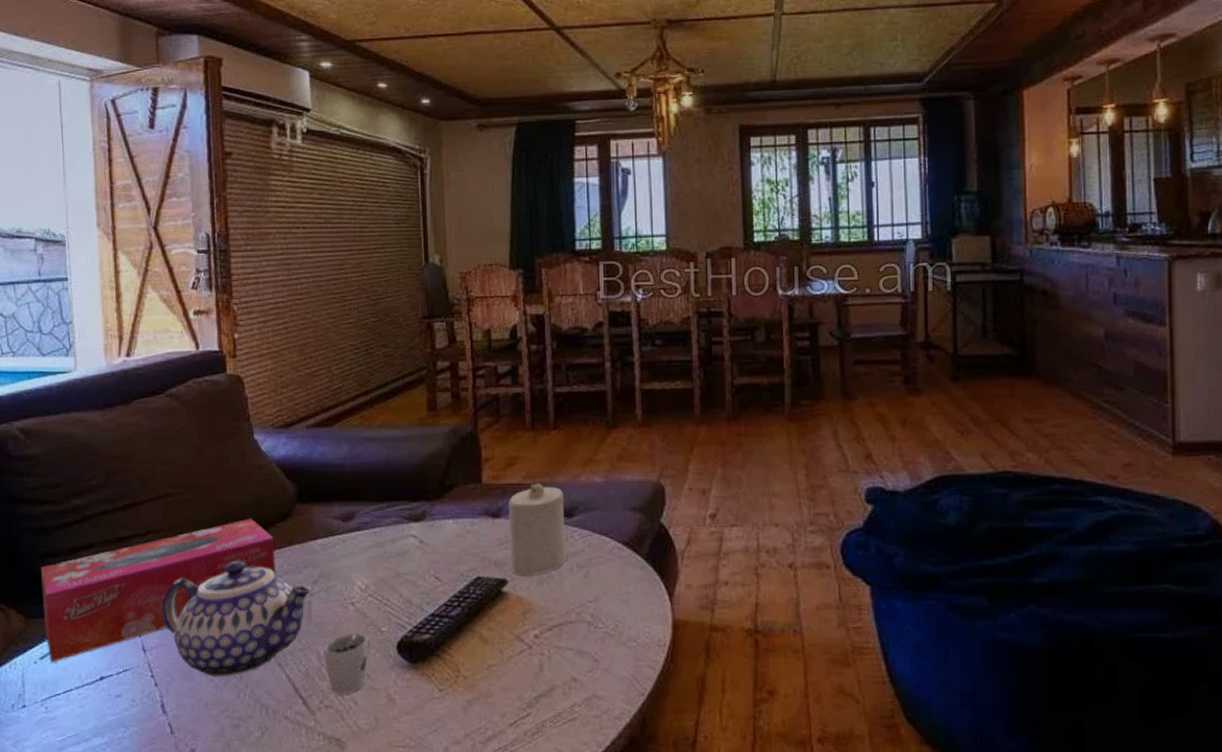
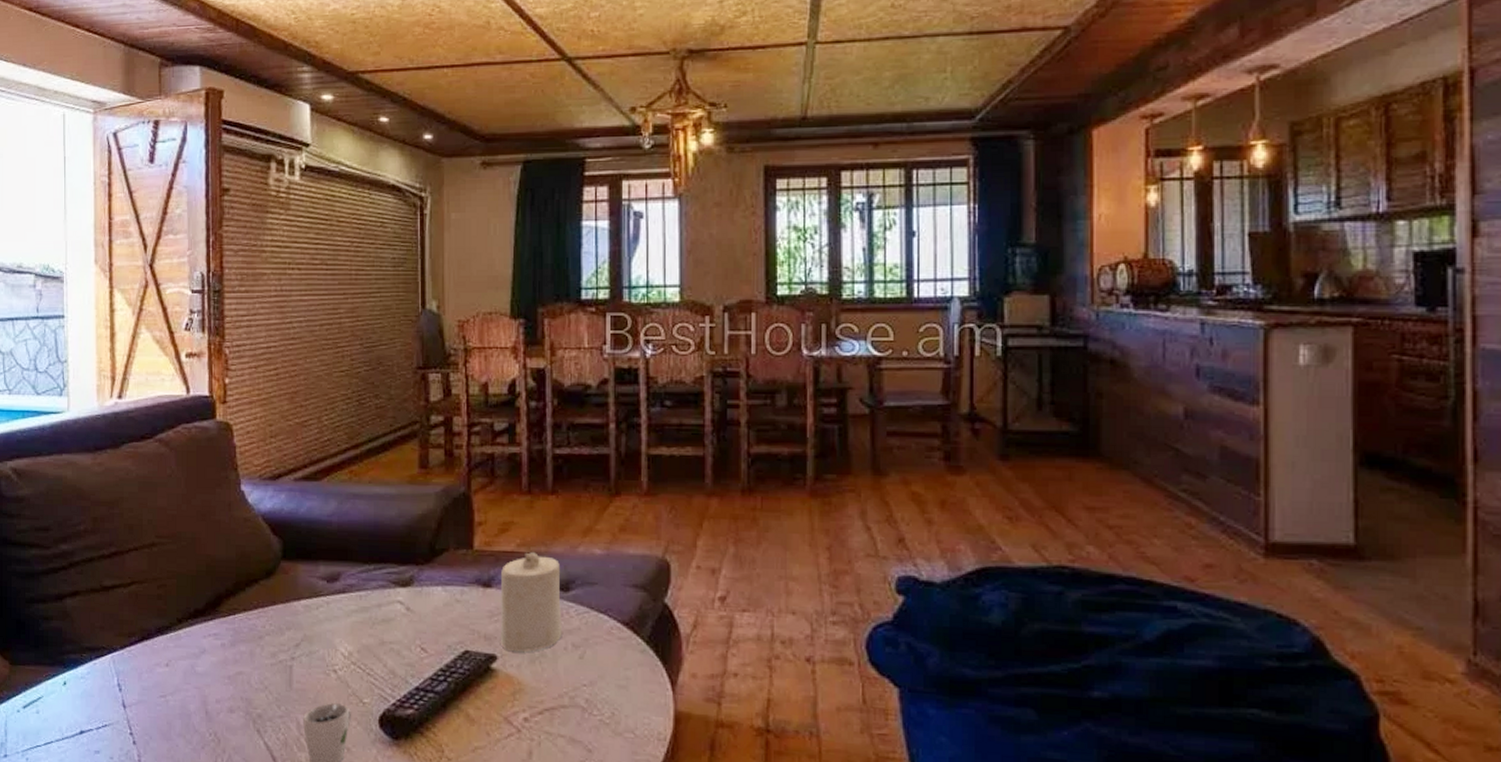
tissue box: present [40,518,276,663] -> none [26,573,258,712]
teapot: present [161,560,313,678] -> none [142,617,295,740]

